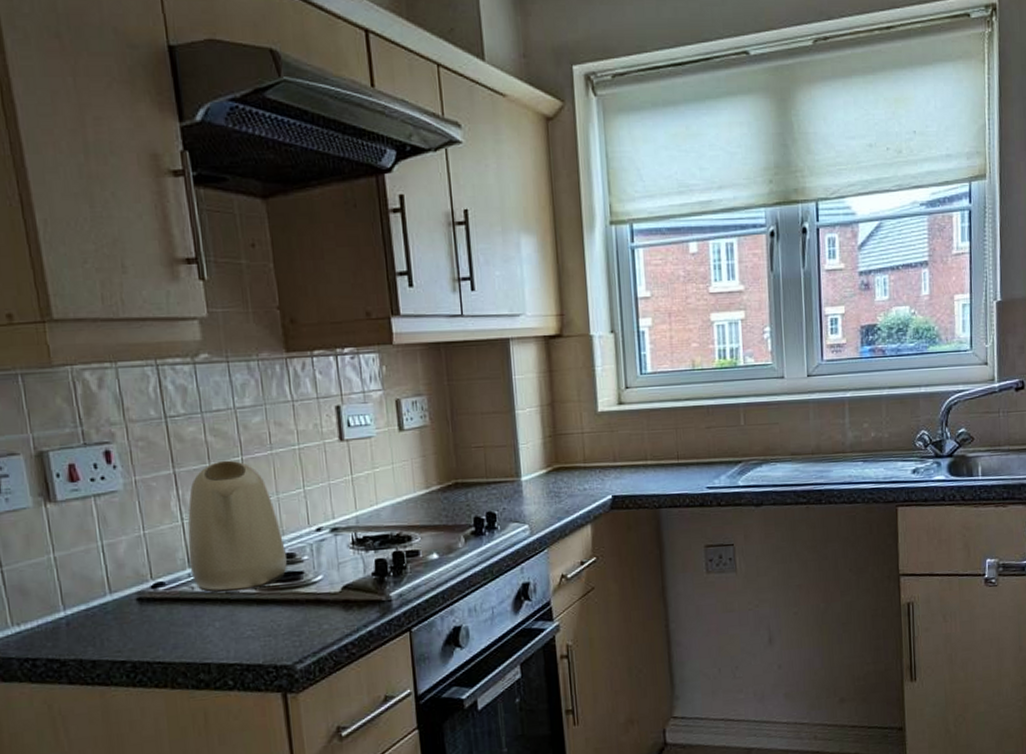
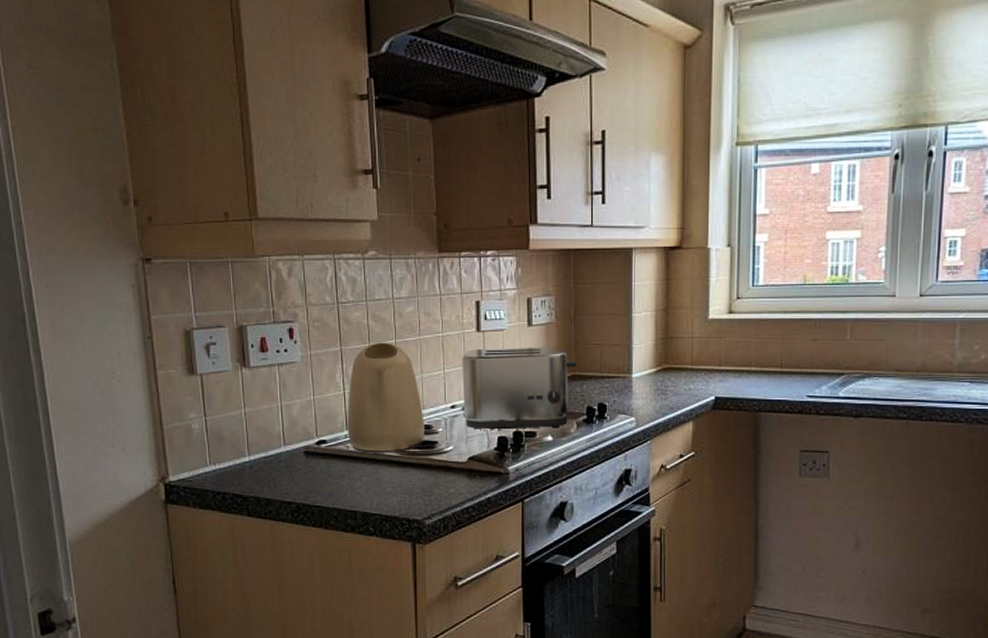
toaster: none [325,452,458,554] -> present [462,347,576,430]

